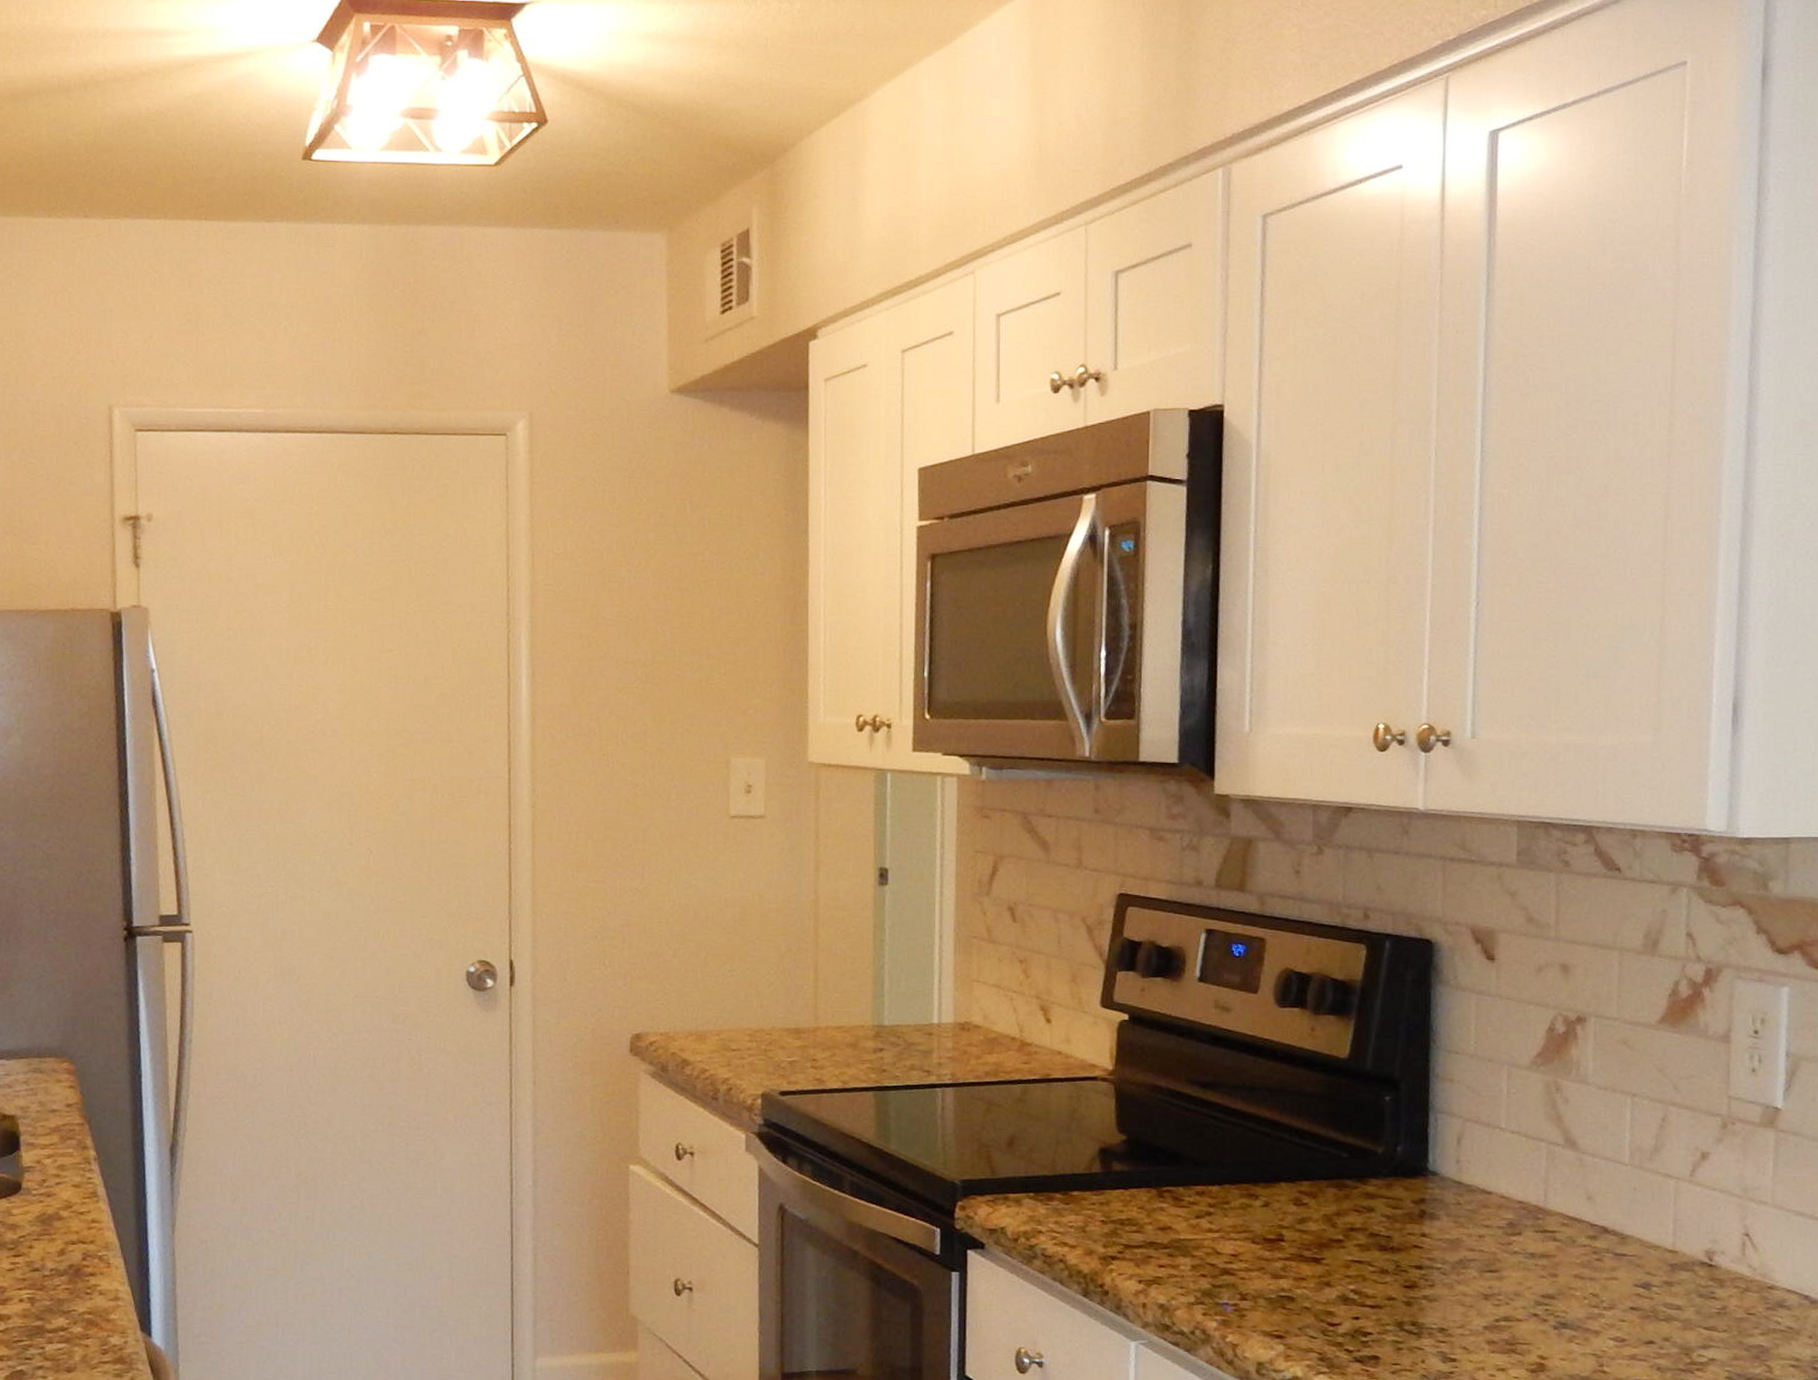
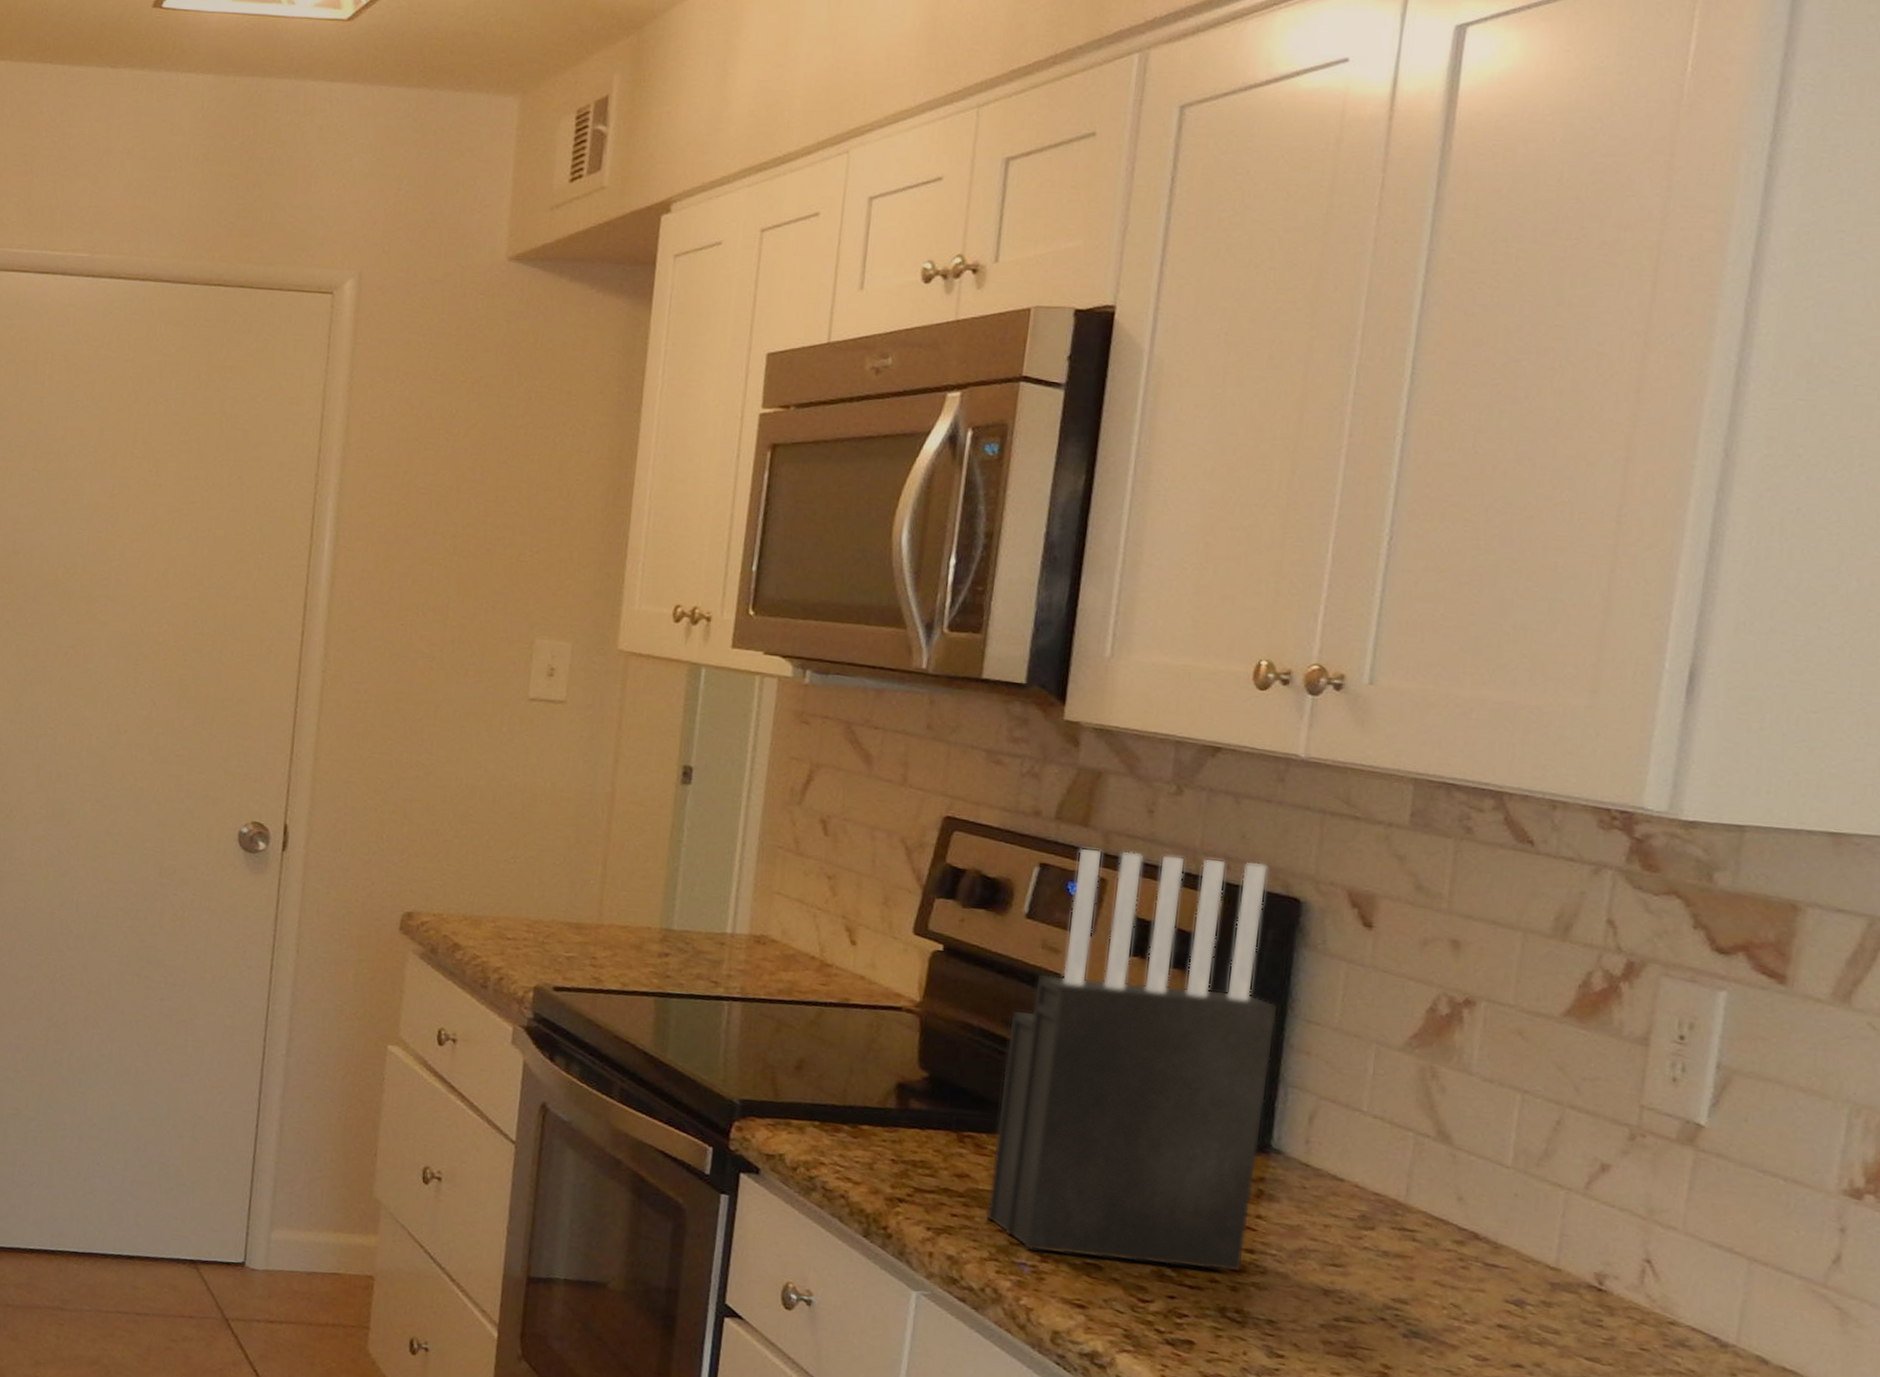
knife block: none [1189,910,1422,1291] -> present [986,847,1277,1272]

